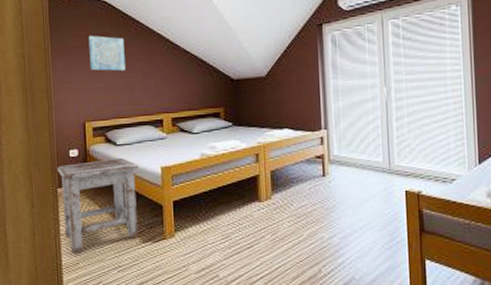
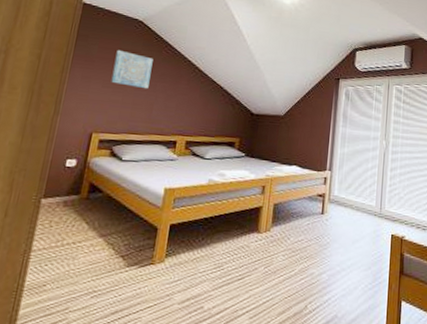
stool: present [57,157,139,254] -> none [37,173,141,274]

